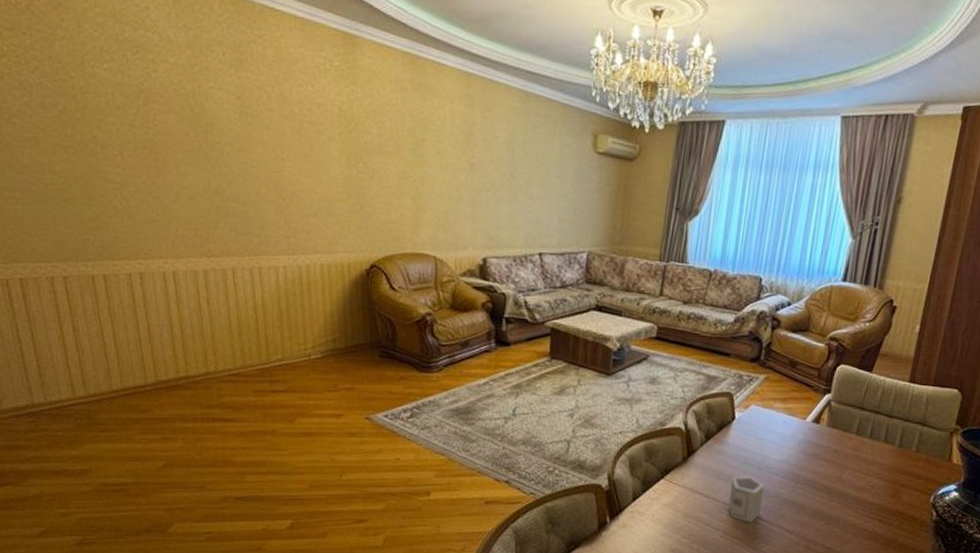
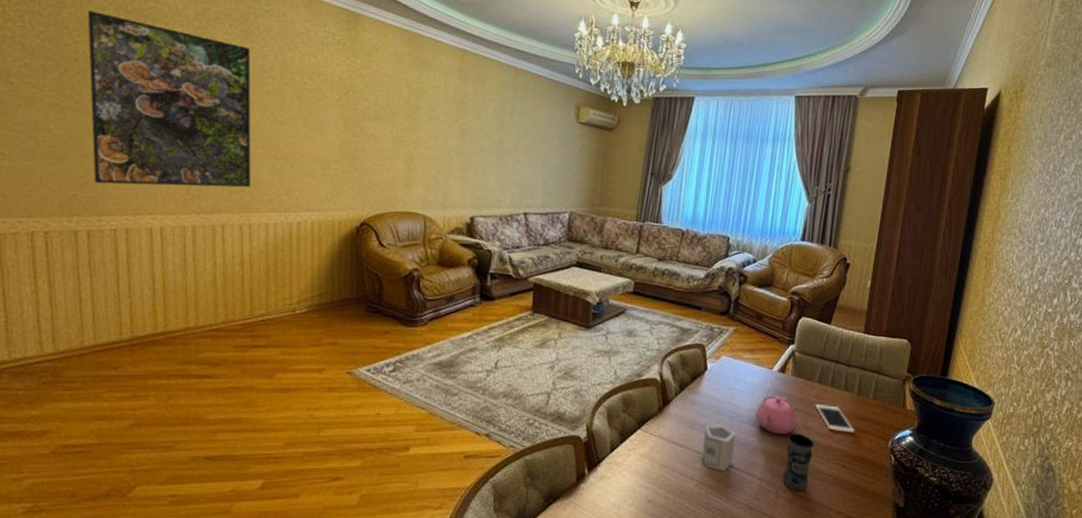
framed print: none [79,42,258,230] -> present [87,11,251,188]
teapot: none [785,447,832,487] -> present [755,396,798,435]
jar: none [813,486,849,545] -> present [782,433,815,492]
cell phone: none [851,455,894,487] -> present [814,403,855,433]

